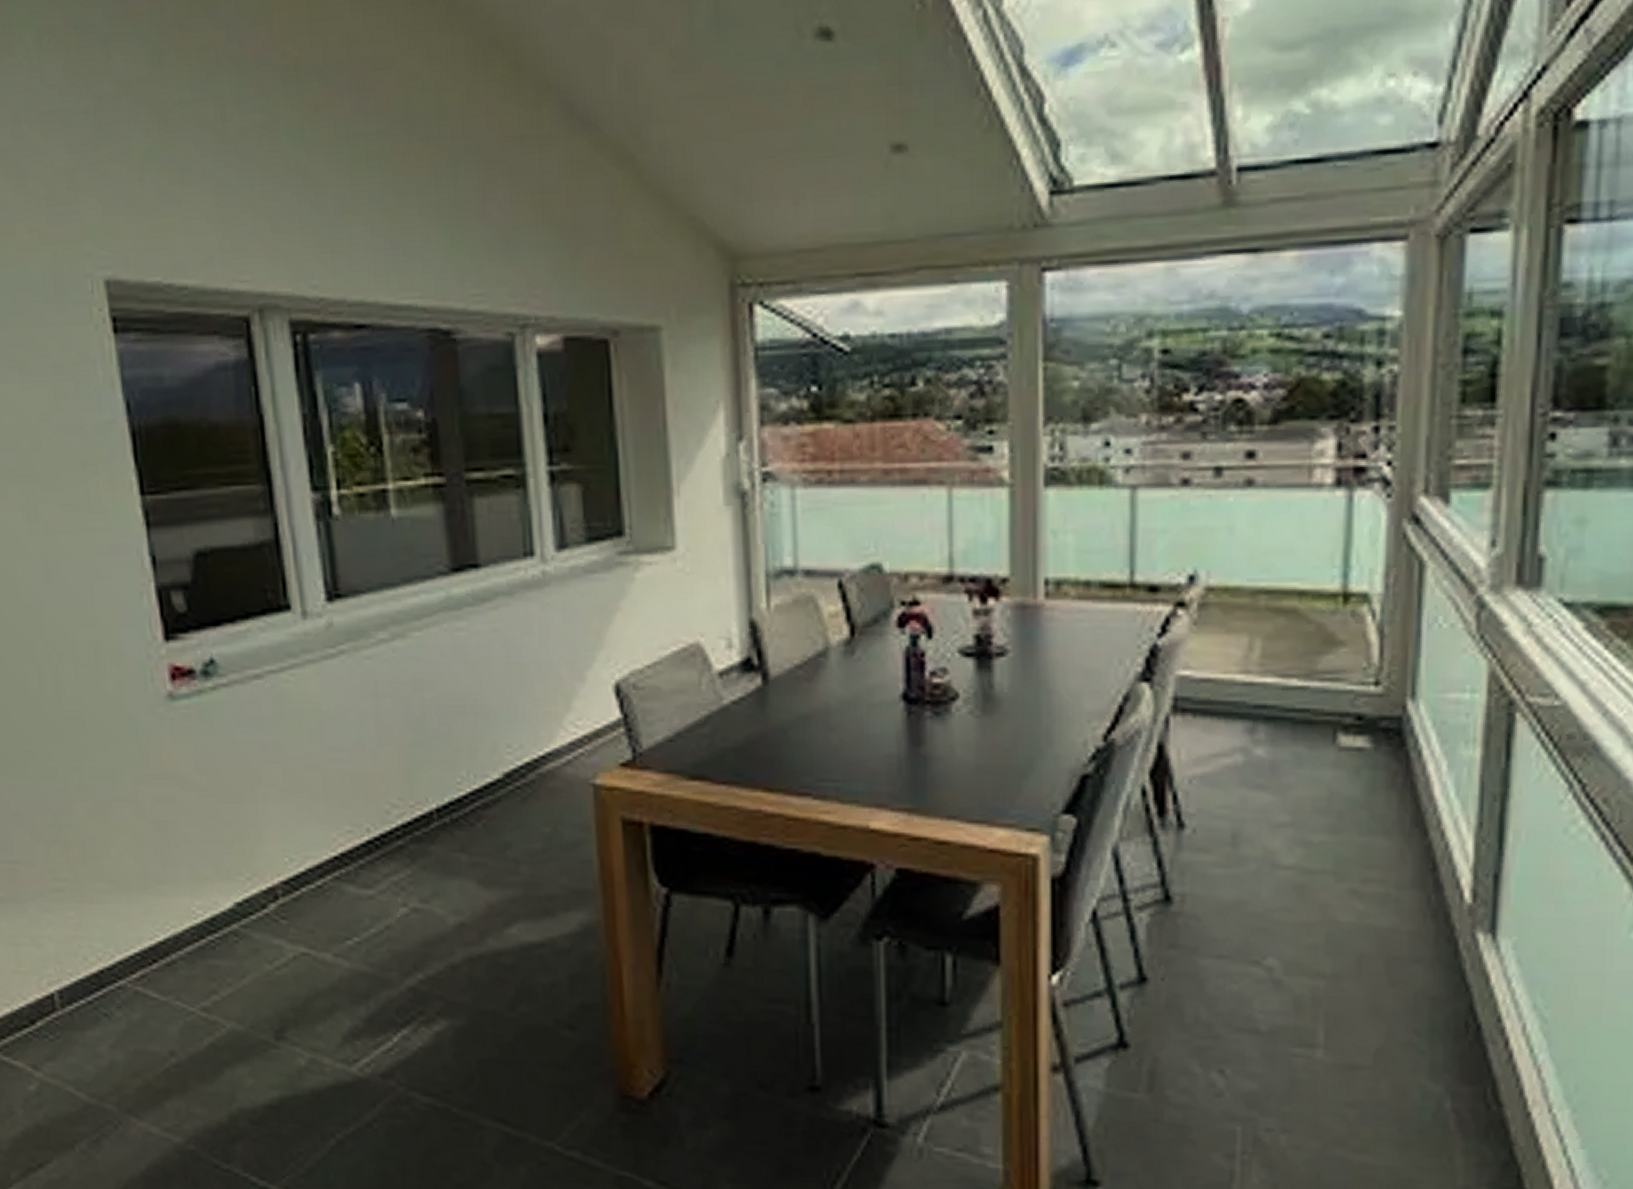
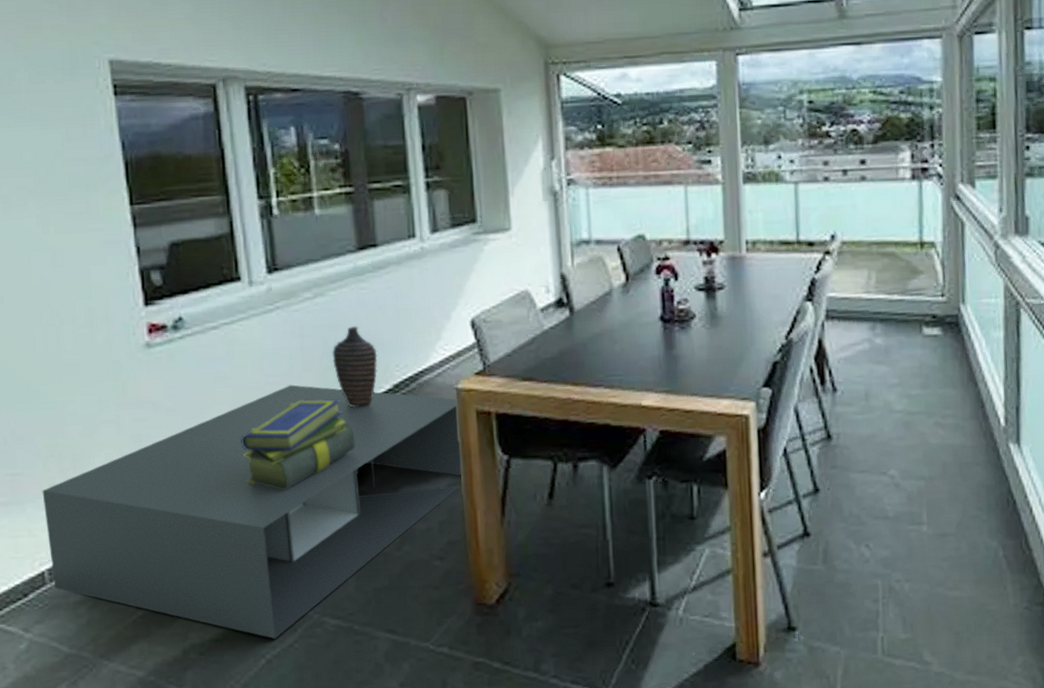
storage bench: none [46,764,601,1113] -> present [42,385,462,639]
stack of books: none [296,786,451,912] -> present [241,399,355,490]
decorative vase: none [418,683,482,804] -> present [332,325,378,408]

